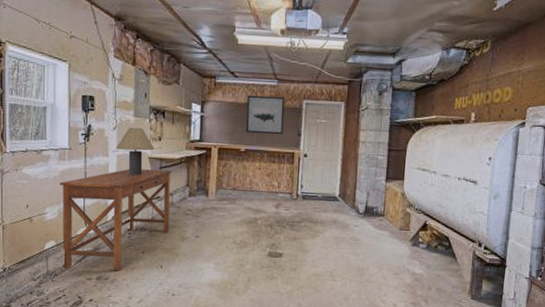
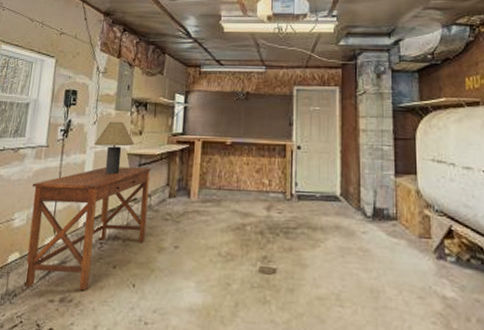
wall art: present [245,95,285,135] -> none [232,83,274,125]

